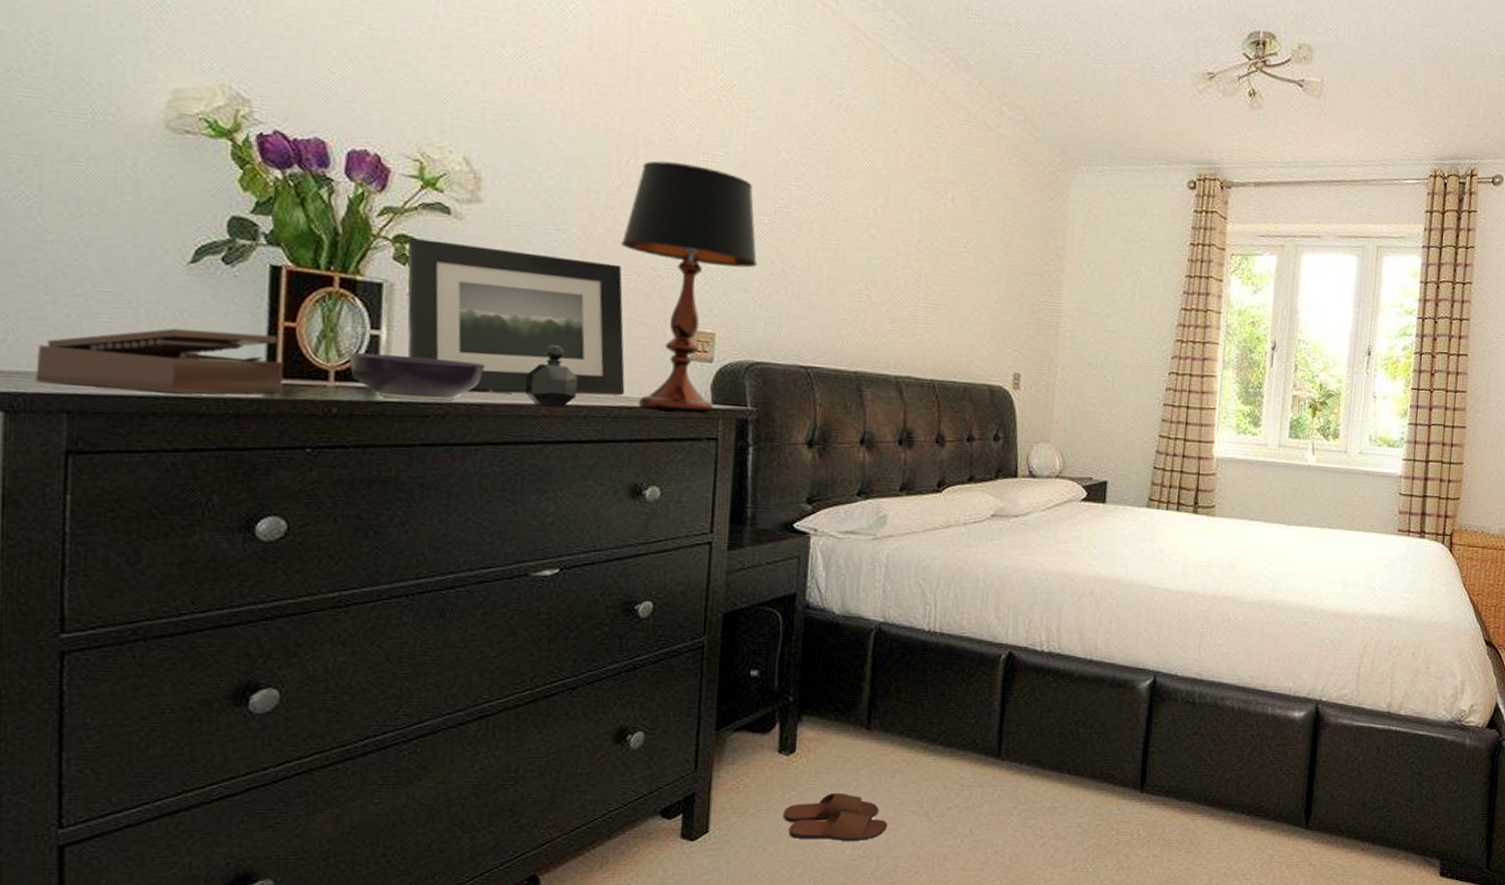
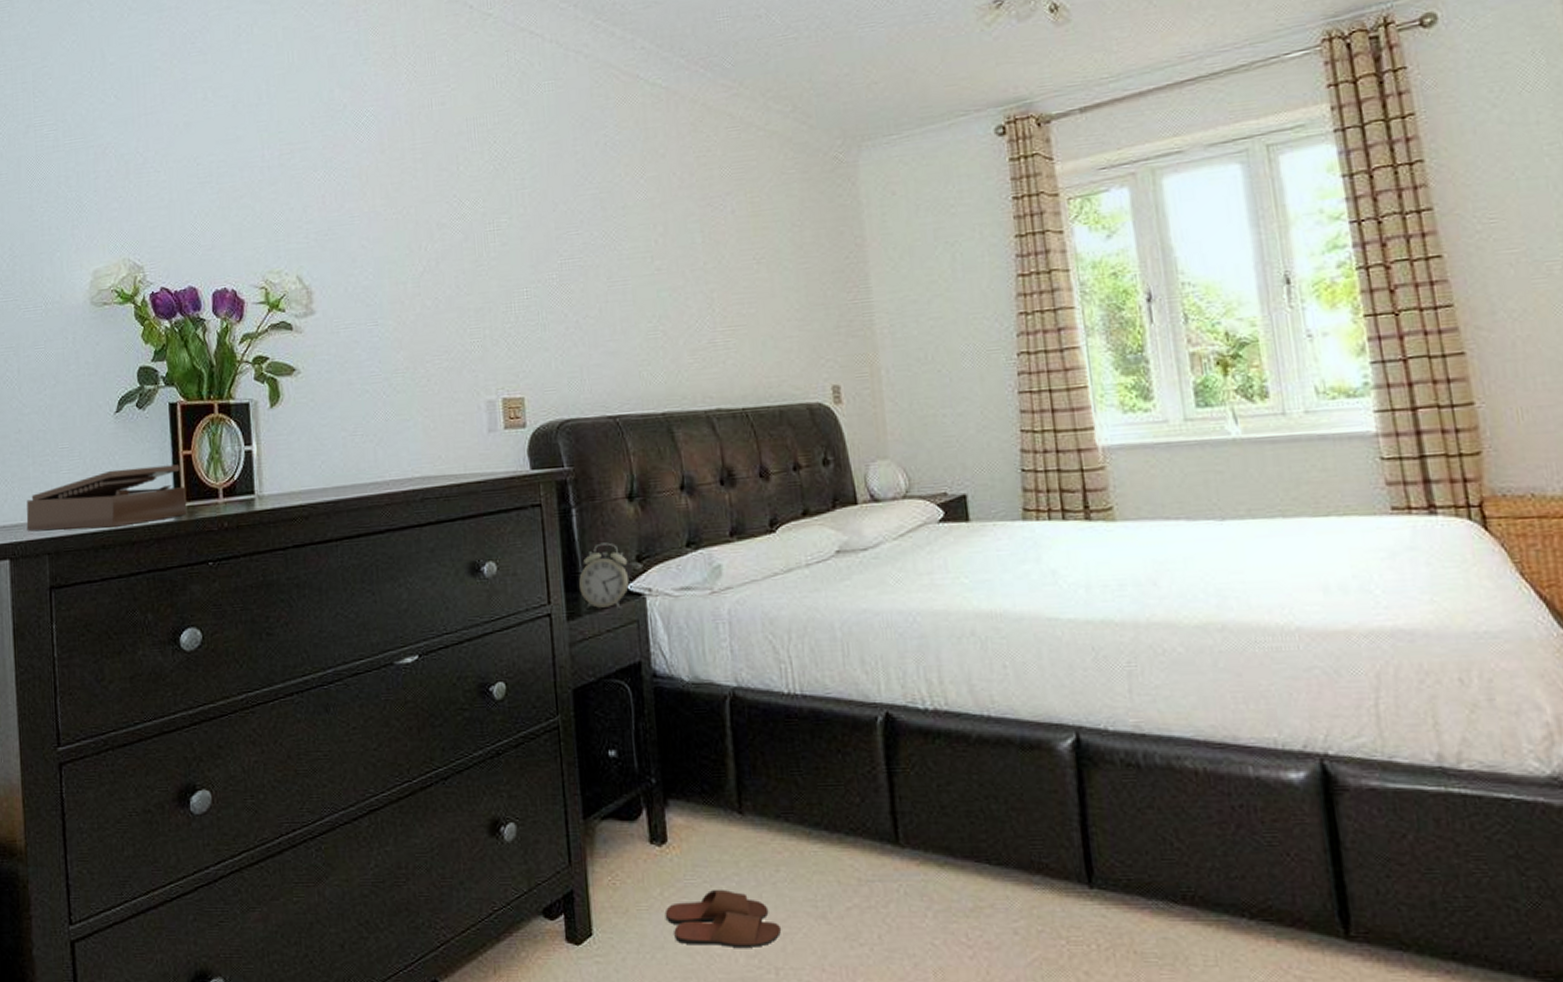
bowl: present [348,352,486,401] -> none [231,462,335,507]
picture frame: present [407,238,625,396] -> none [263,347,453,491]
perfume bottle: present [524,345,578,407] -> none [368,434,412,495]
table lamp: present [621,160,757,414] -> none [430,236,552,485]
alarm clock: none [745,482,798,544] -> present [579,542,630,608]

